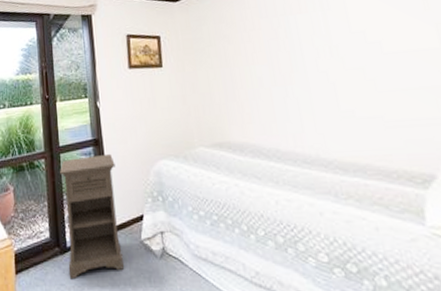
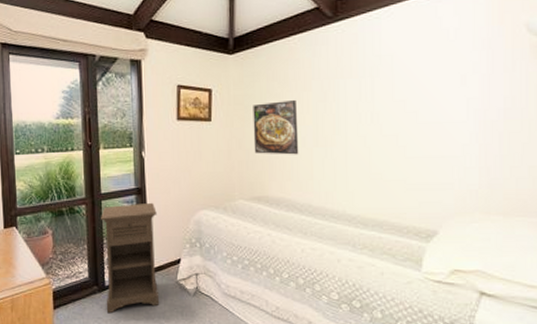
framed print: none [202,39,257,98] -> present [253,99,299,155]

